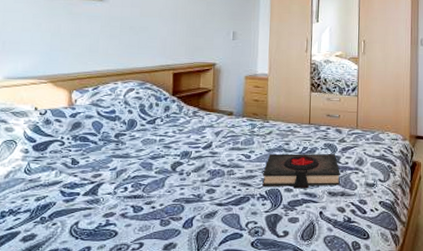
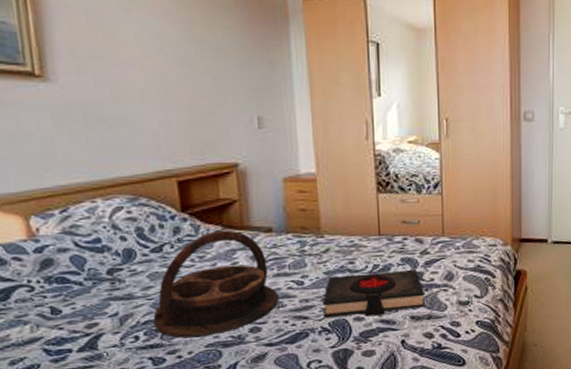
serving tray: none [139,111,232,193] -> present [153,229,280,339]

